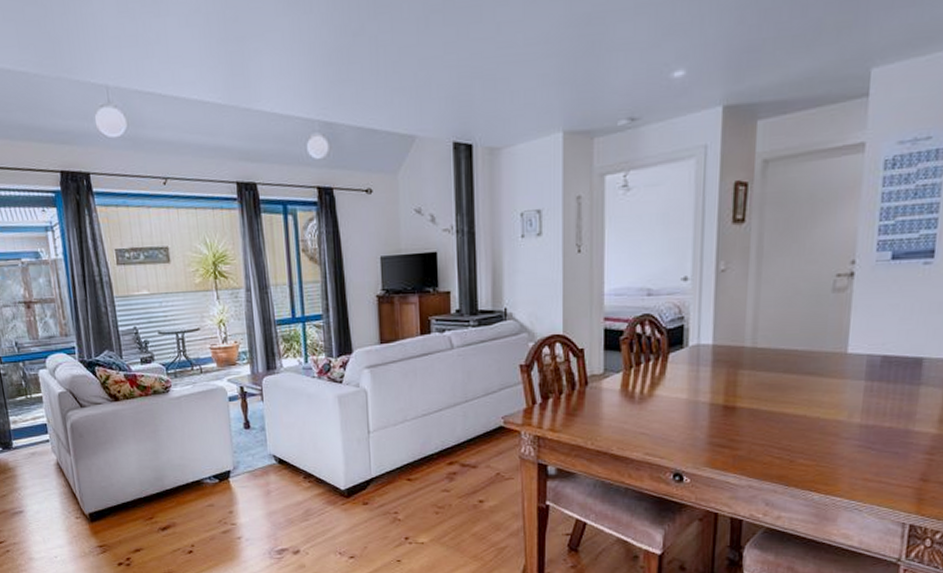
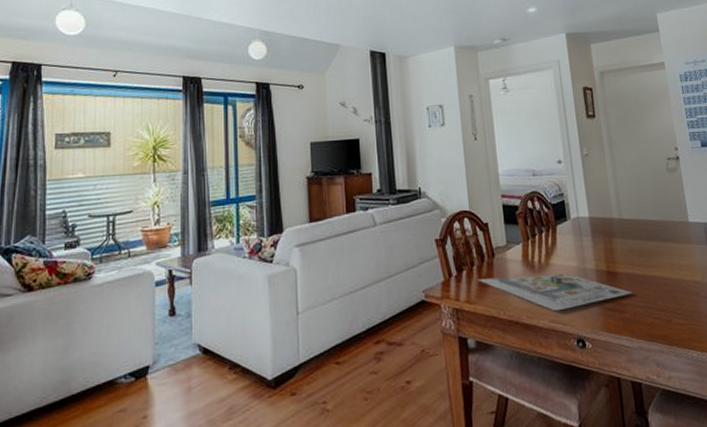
board game: none [565,406,751,444] -> present [478,273,632,311]

